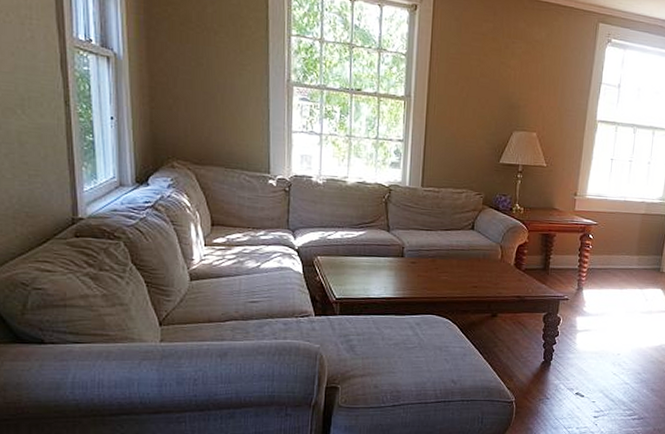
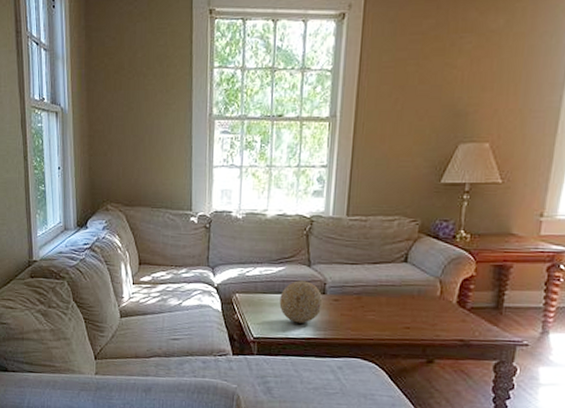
decorative ball: none [360,244,402,284] -> present [279,280,323,324]

